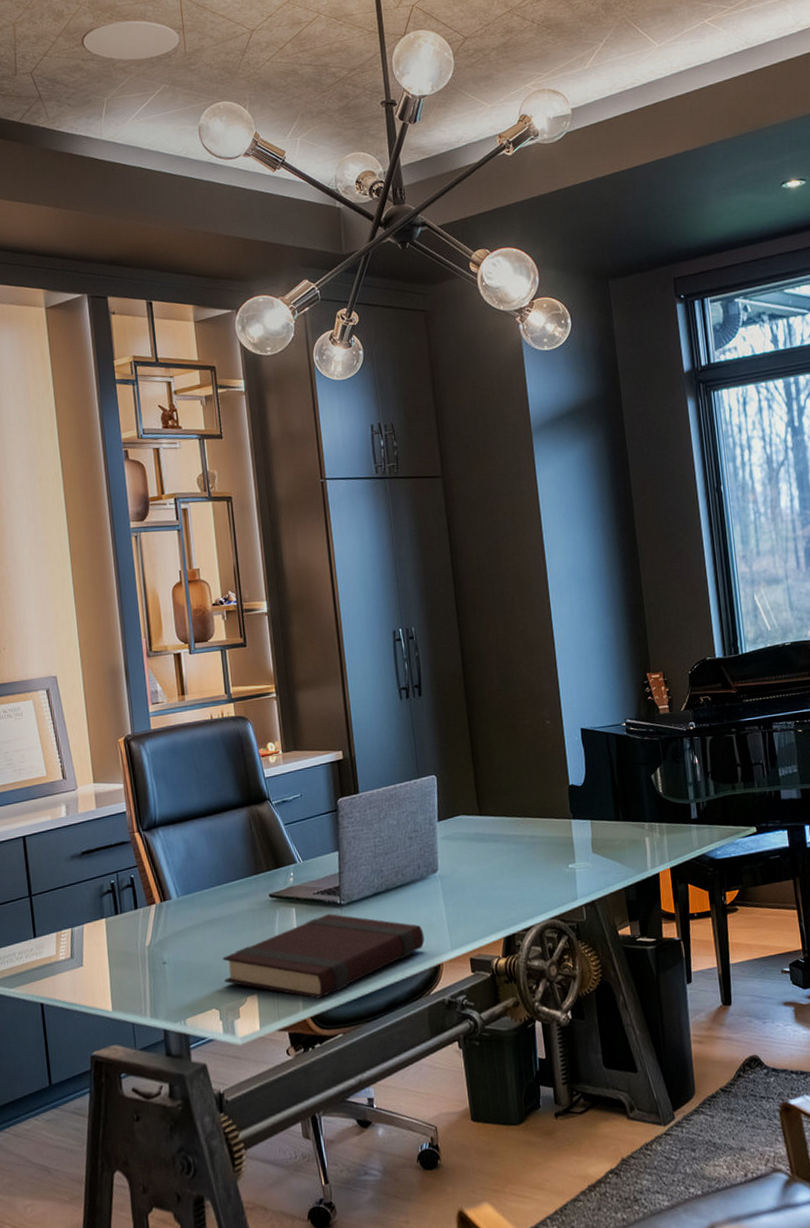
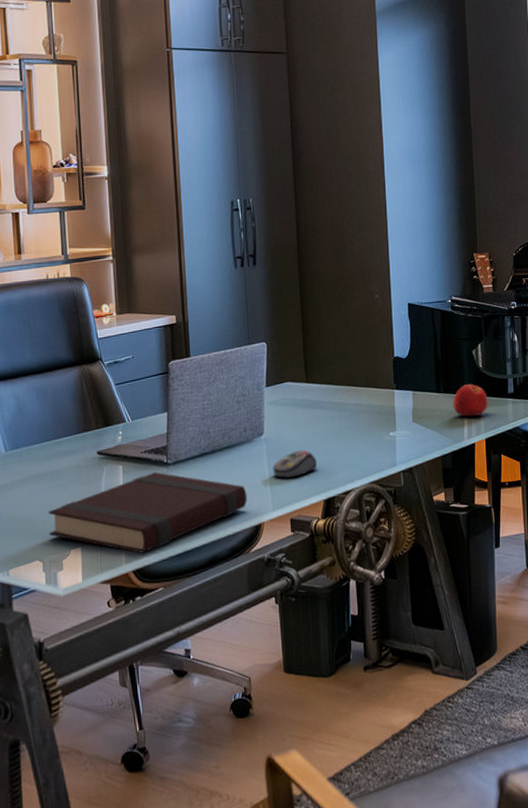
computer mouse: none [449,886,495,916] -> present [272,450,317,478]
apple: none [633,811,671,845] -> present [453,384,488,417]

